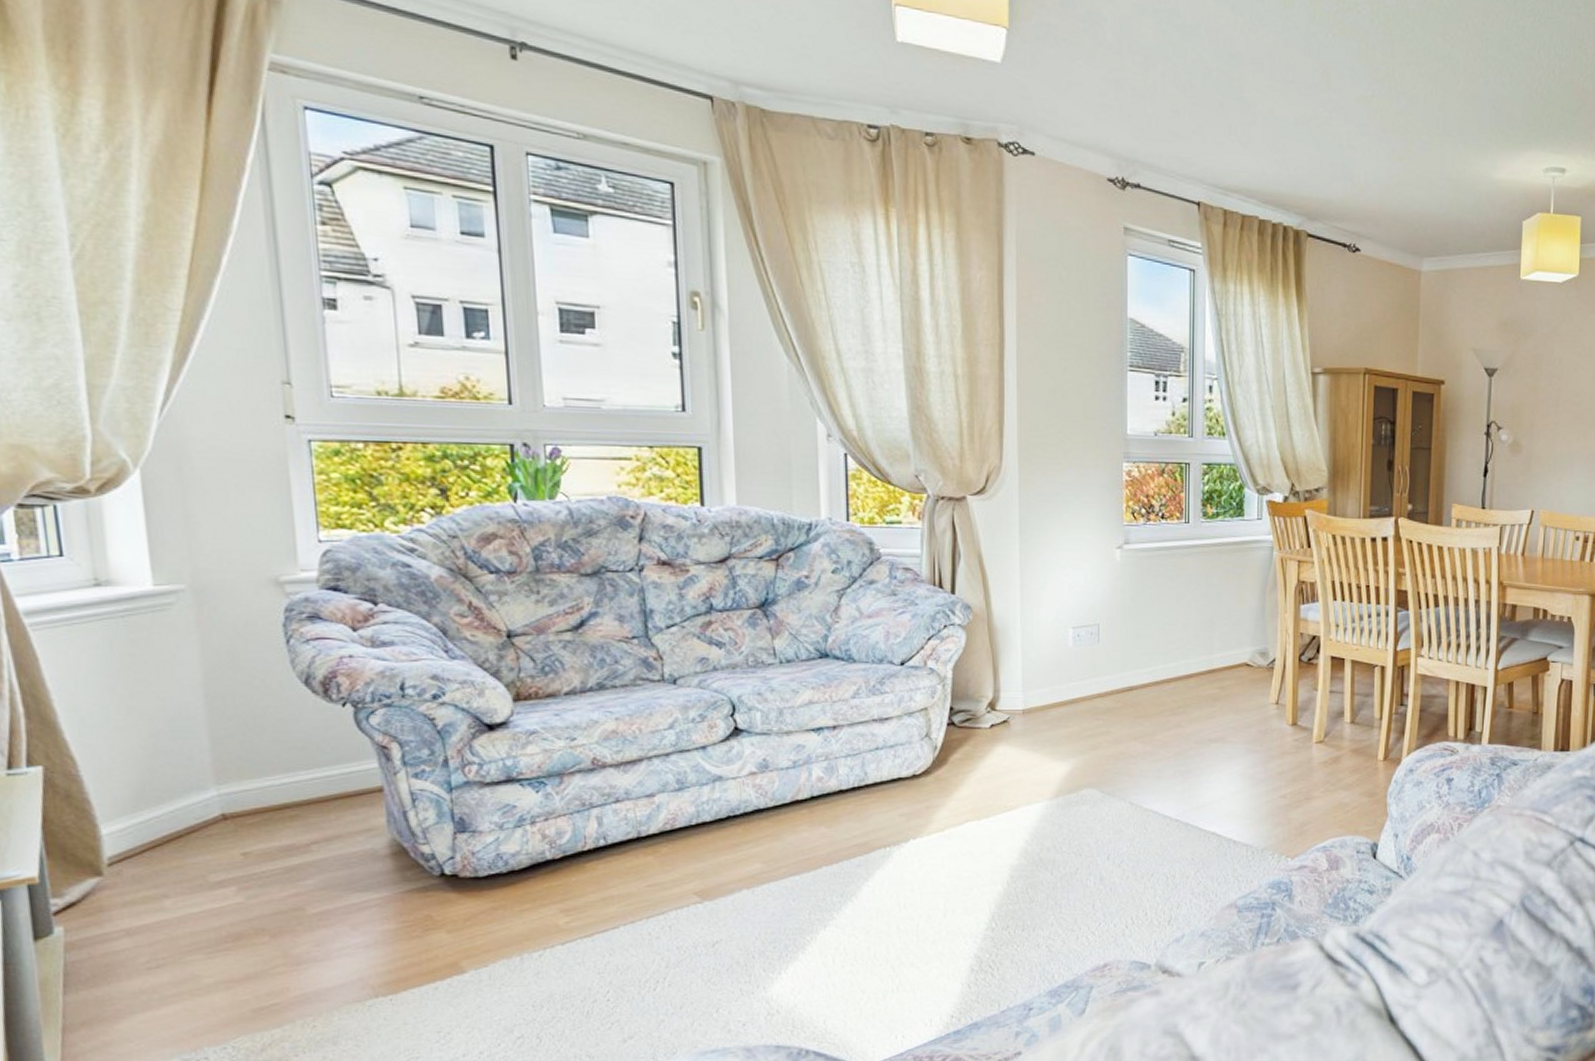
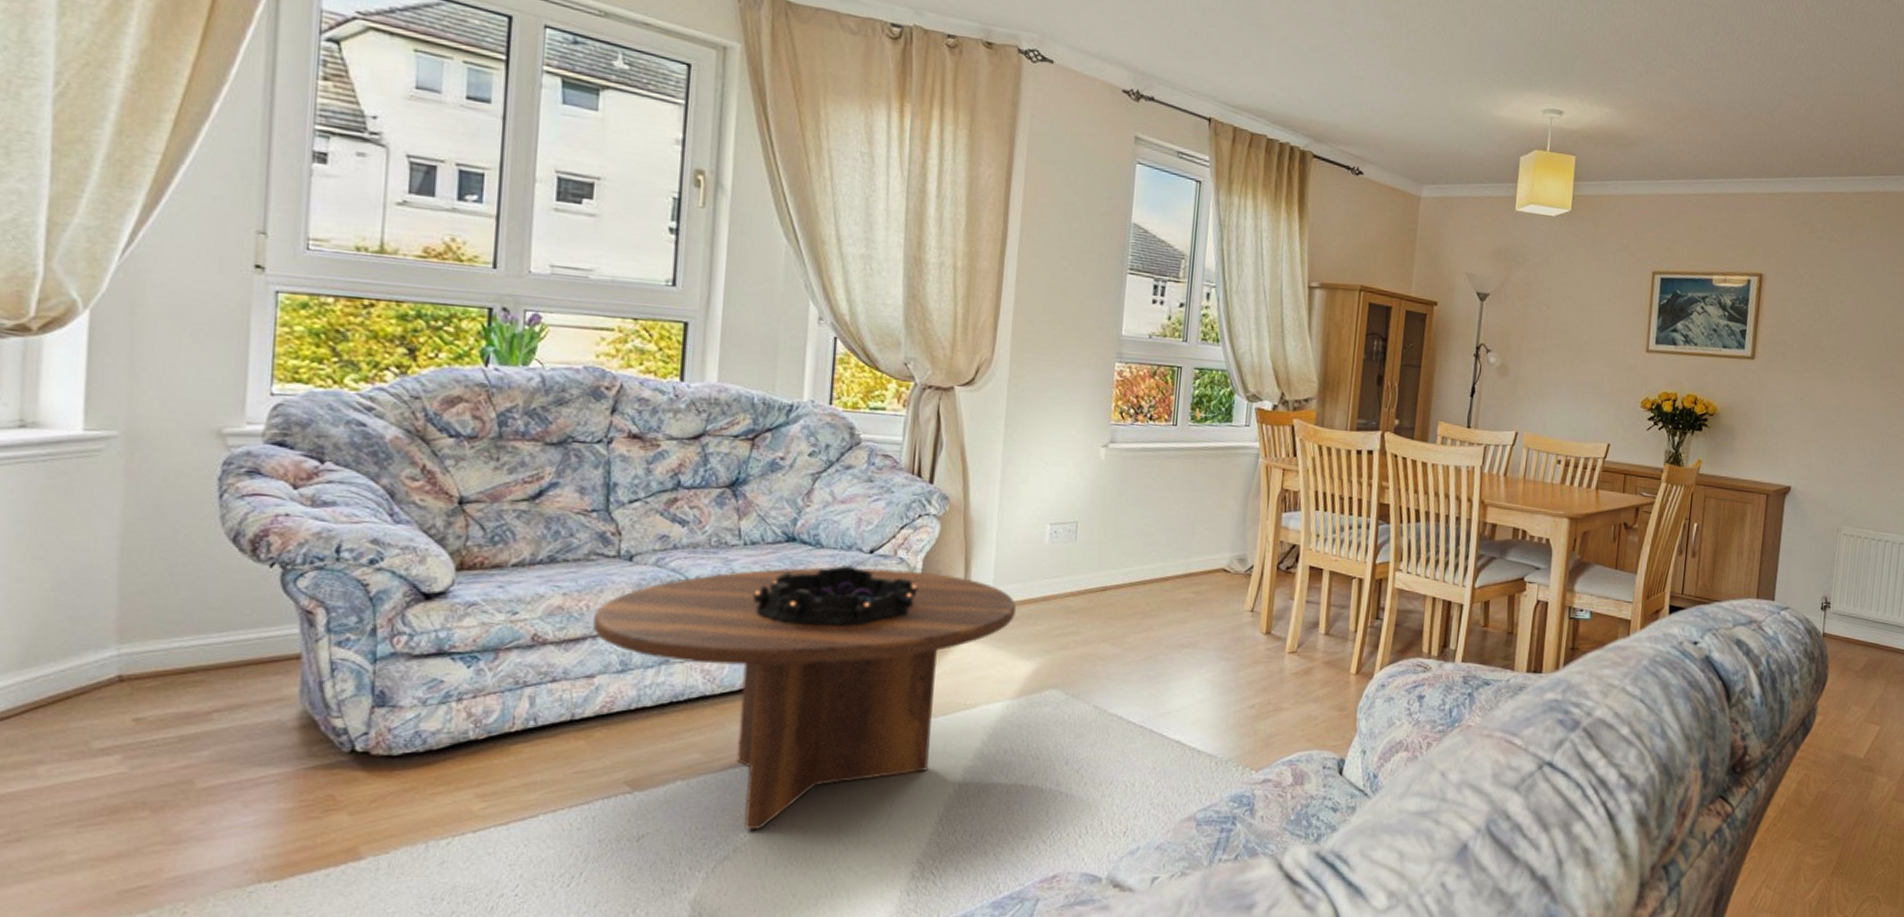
coffee table: none [646,679,1047,932] -> present [592,568,1016,829]
decorative bowl: none [793,679,950,738] -> present [752,565,917,627]

